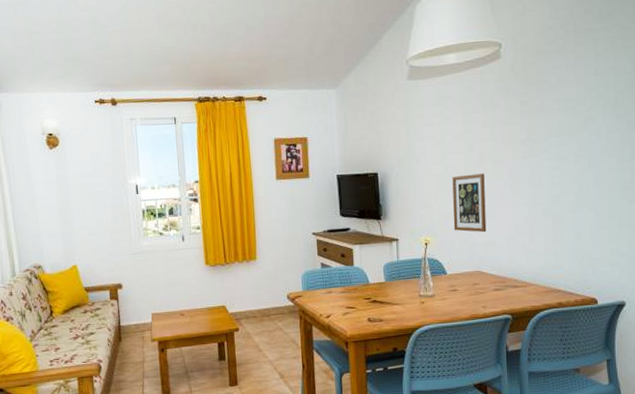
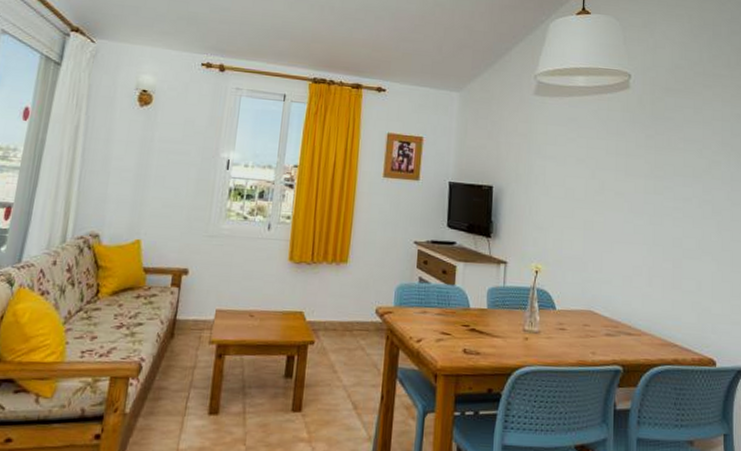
picture frame: present [452,173,487,233] -> none [567,202,604,268]

